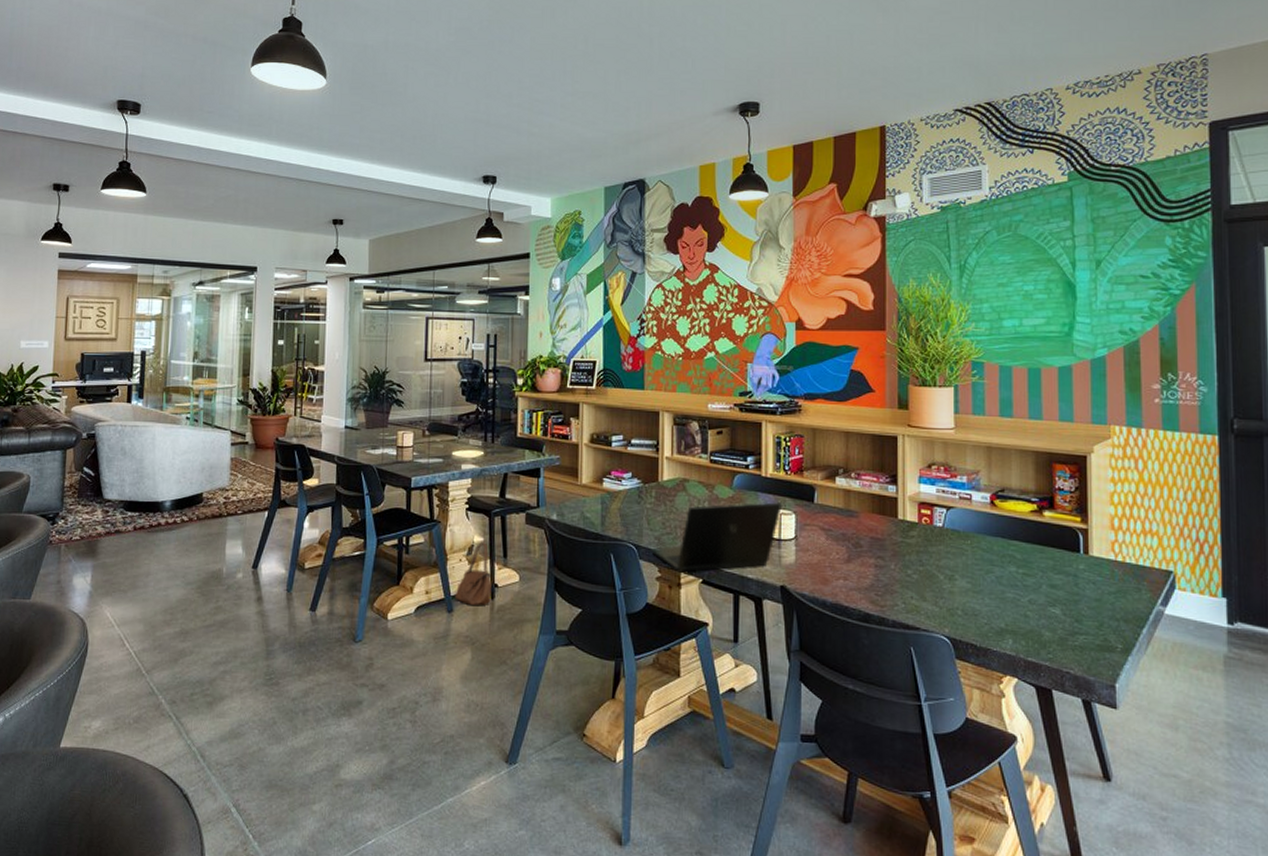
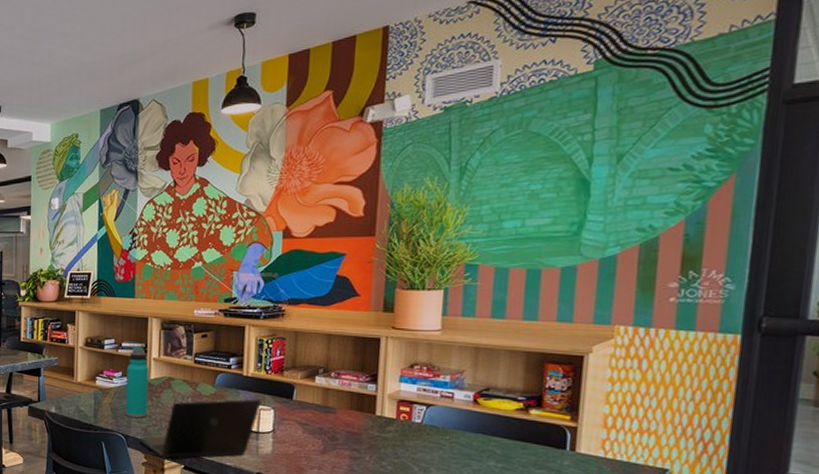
water bottle: none [636,443,661,525] -> present [125,346,149,418]

